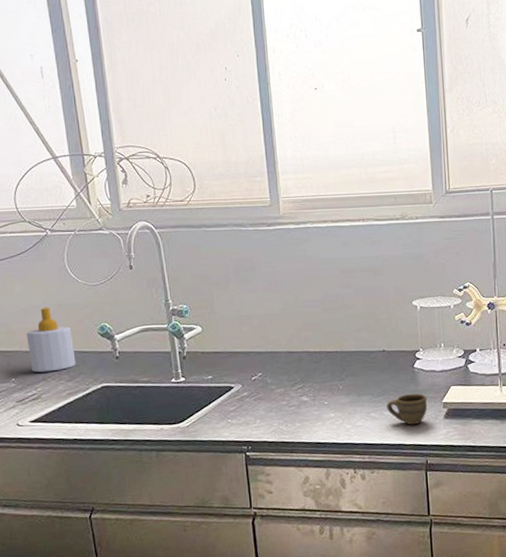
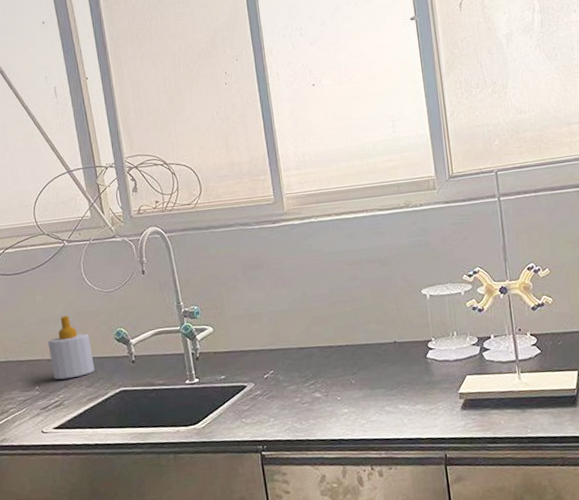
cup: present [387,394,428,425] -> none [401,385,443,418]

